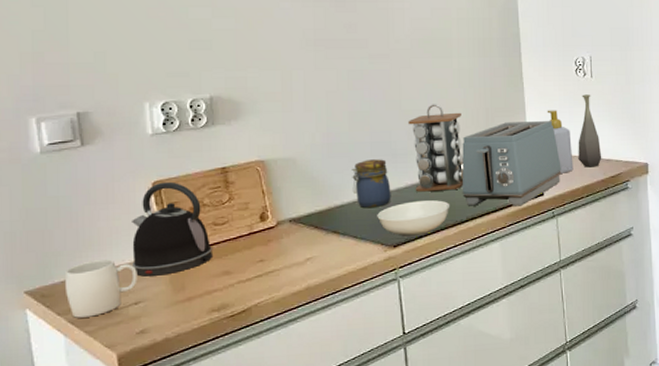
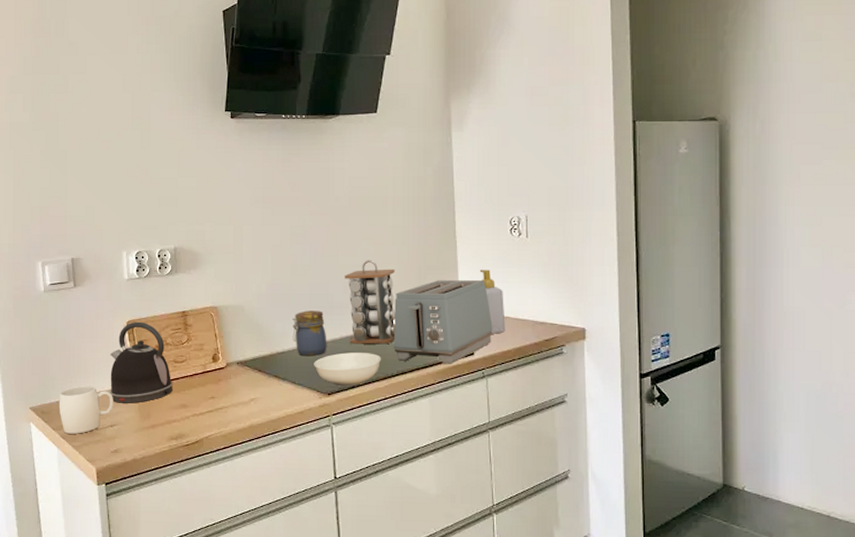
bottle: present [578,94,602,168] -> none [511,255,536,330]

